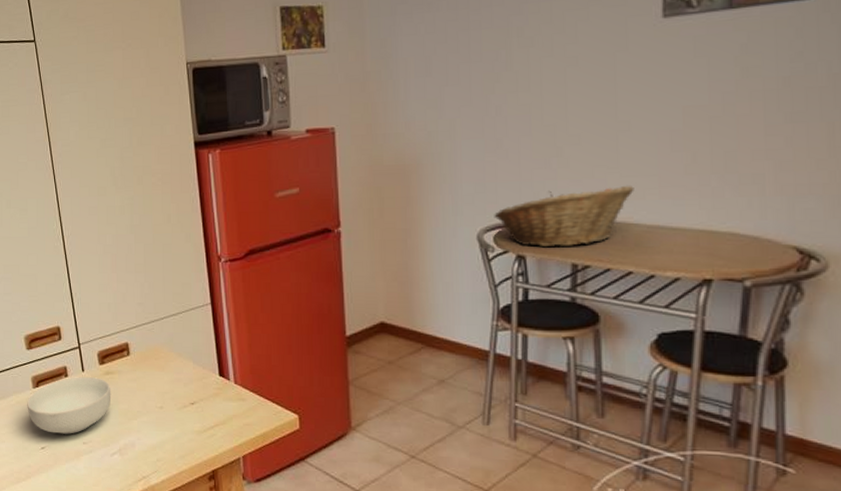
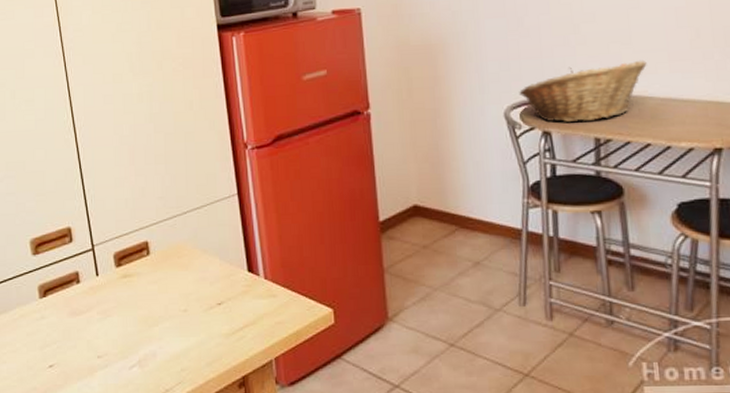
cereal bowl: present [27,377,112,434] -> none [32,282,130,348]

